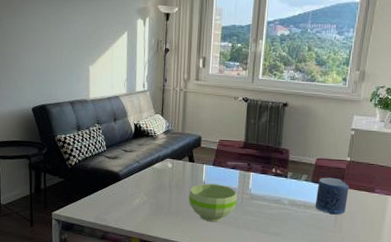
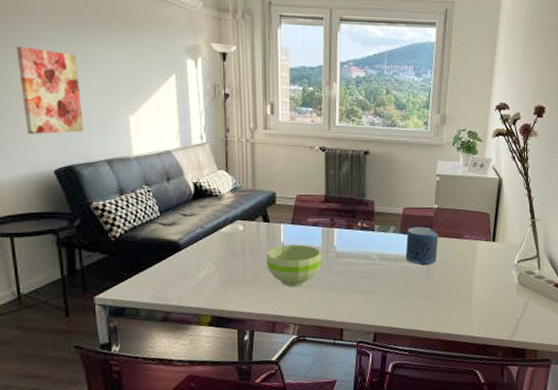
wall art: none [13,9,56,79] -> present [16,46,84,134]

